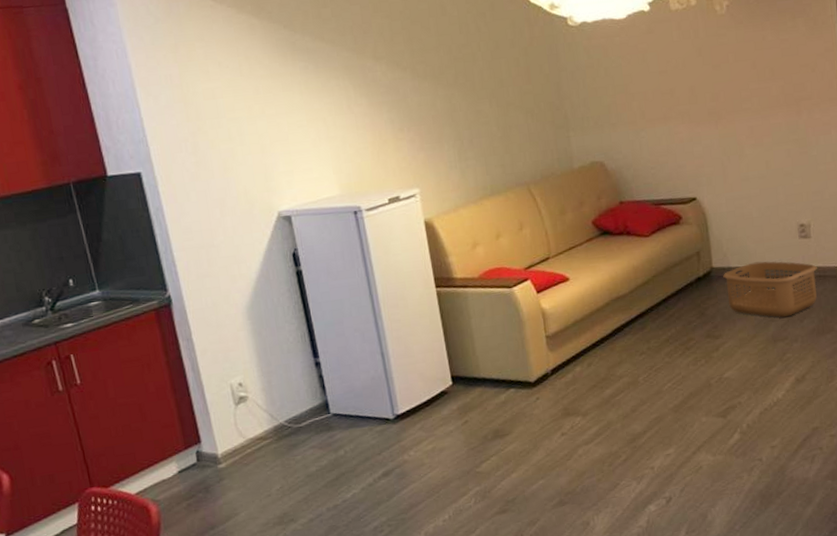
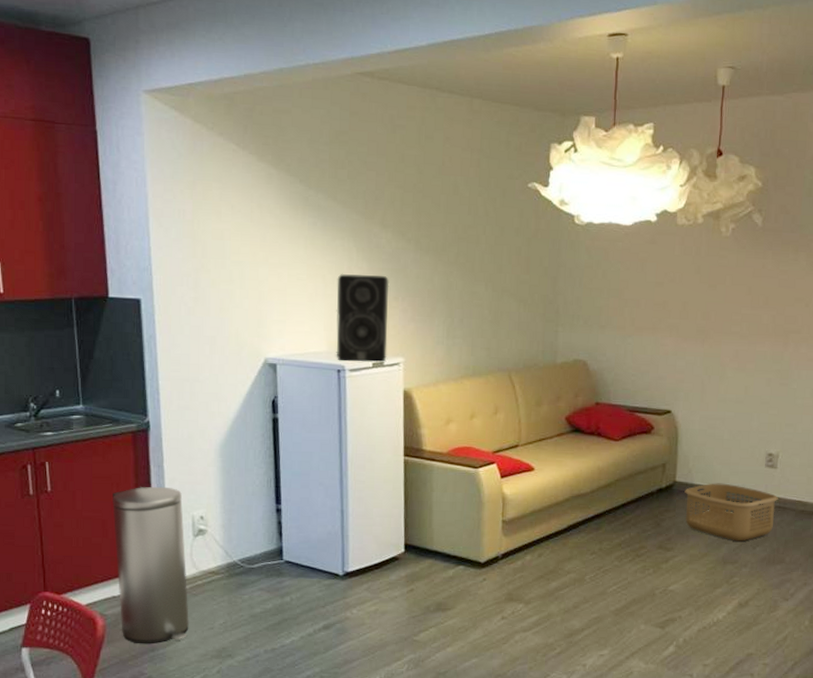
pedal bin: none [145,359,246,524] -> present [112,486,189,643]
speaker: none [338,108,402,201] -> present [336,273,390,361]

